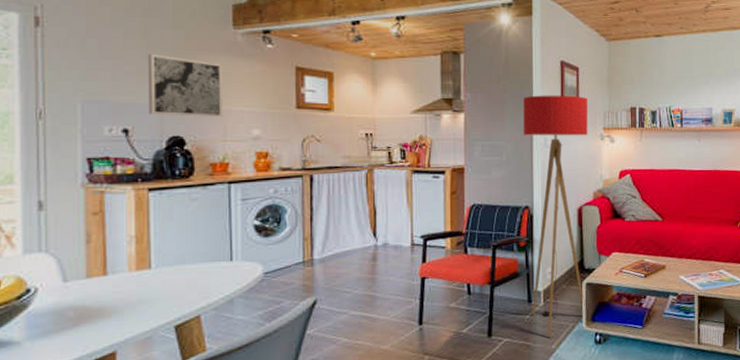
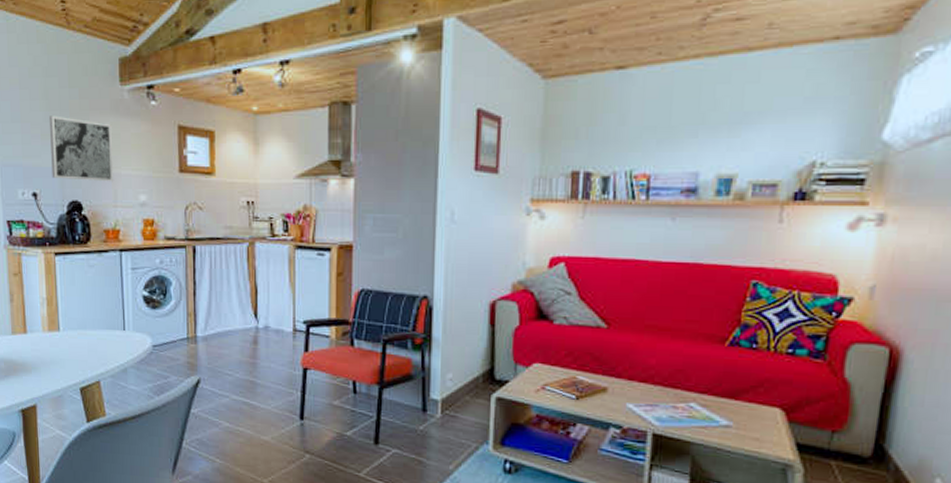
floor lamp: present [523,95,588,338] -> none [424,155,511,457]

